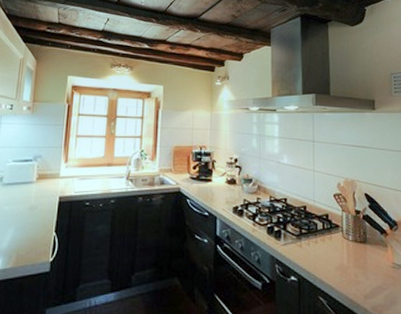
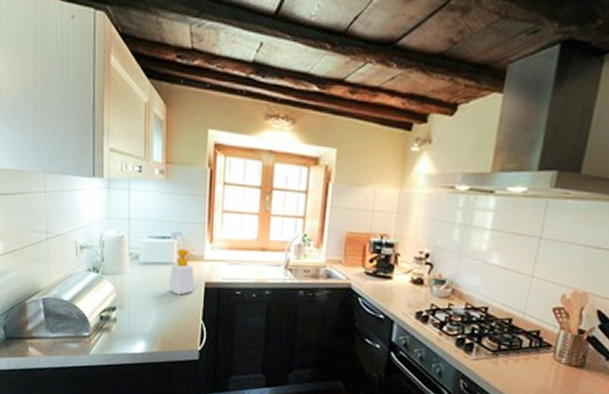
soap bottle: none [27,169,51,210] -> present [169,249,195,295]

